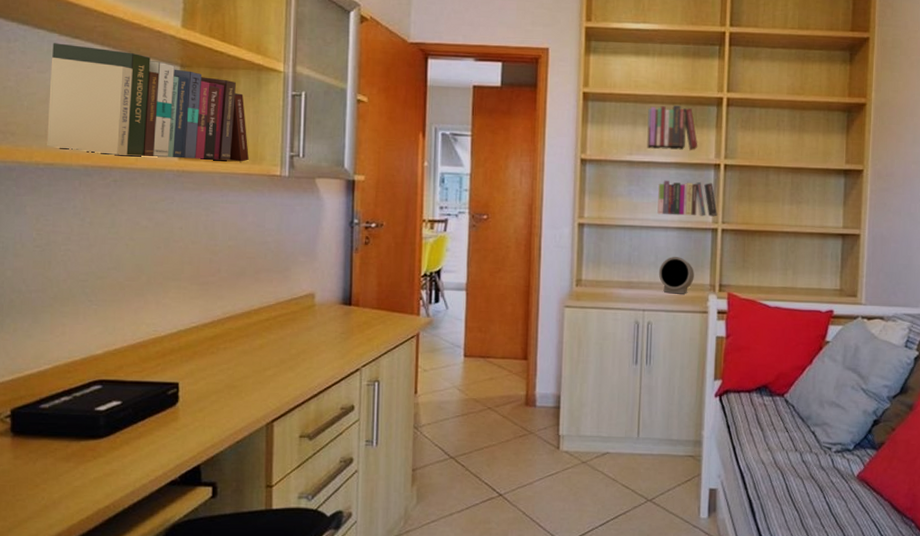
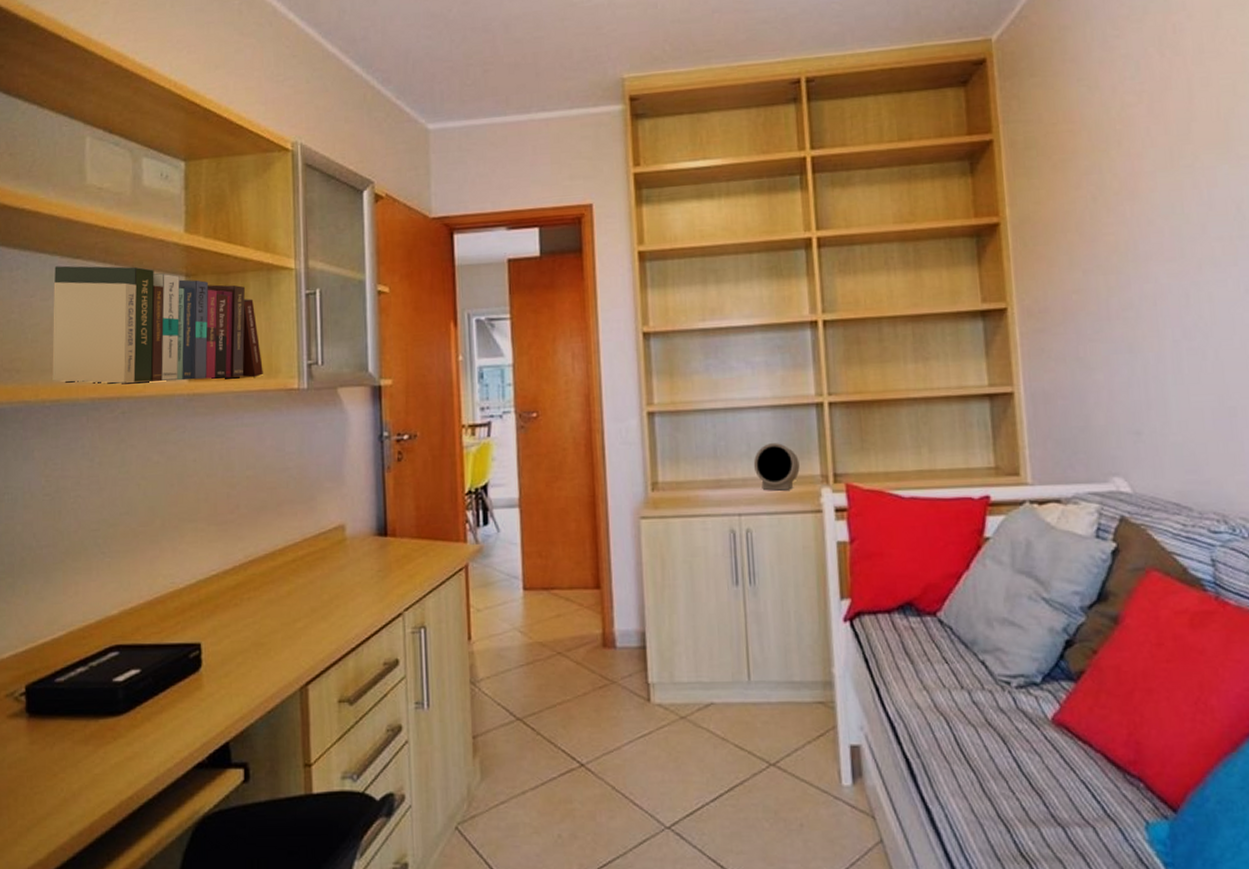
books: present [647,106,698,151] -> none [719,254,787,311]
books: present [657,180,717,217] -> none [742,345,821,392]

